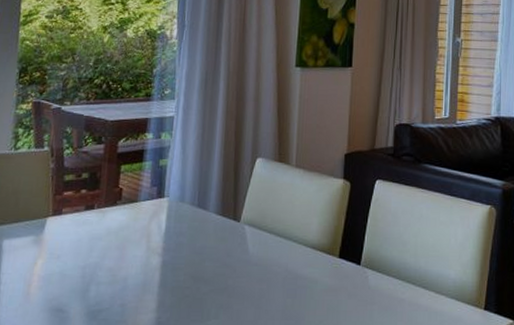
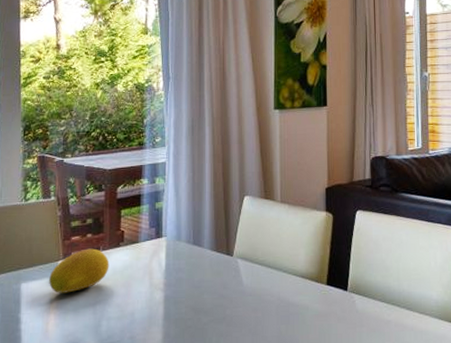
fruit: none [34,205,104,253] -> present [49,248,110,293]

